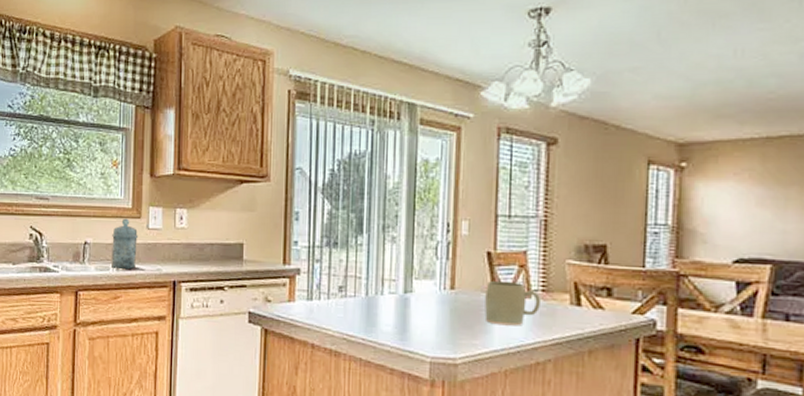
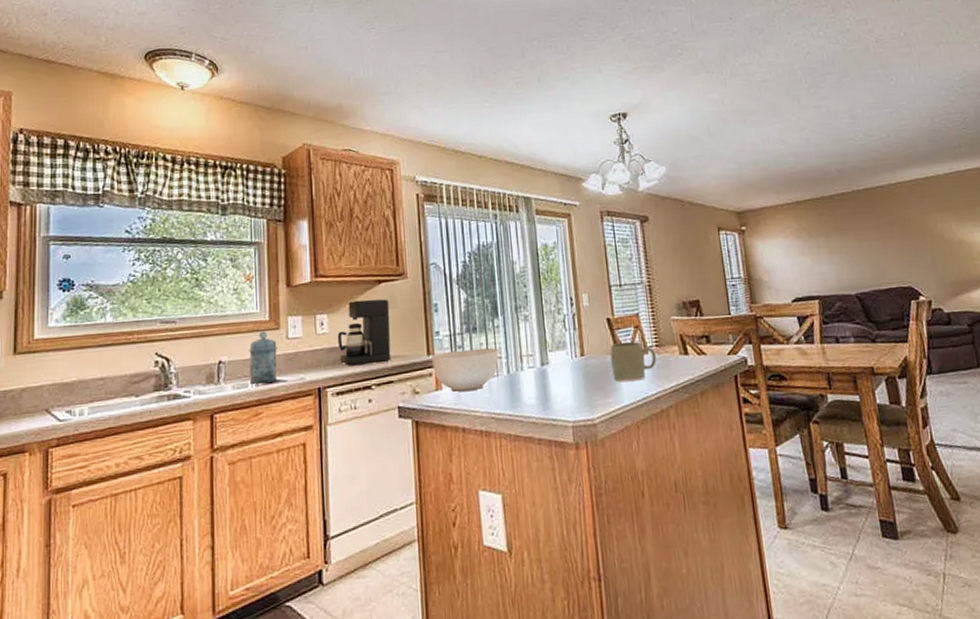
coffee maker: none [195,198,249,265] -> present [337,299,391,366]
bowl: none [286,263,358,307] -> present [431,348,499,392]

